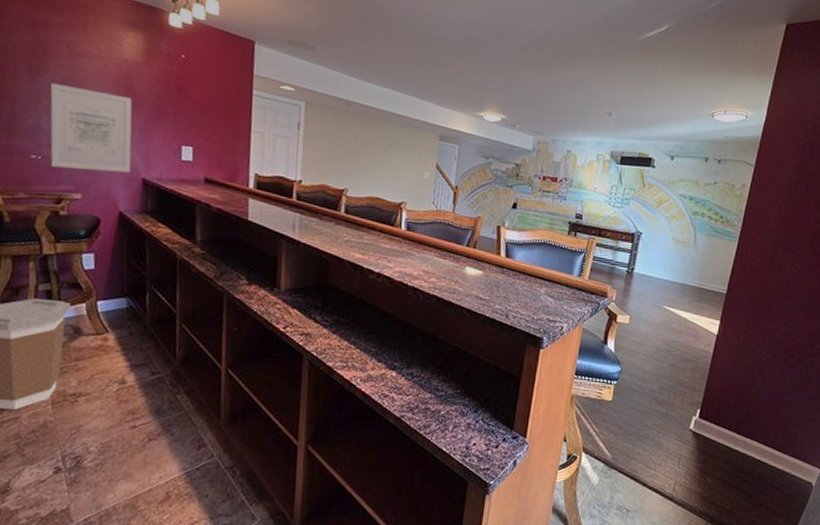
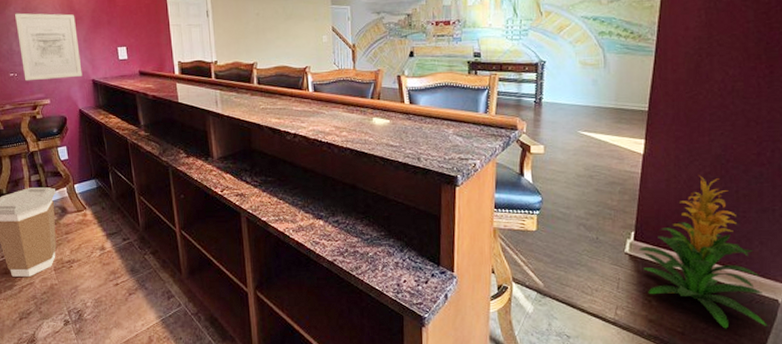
indoor plant: none [702,360,802,509] -> present [638,175,767,329]

